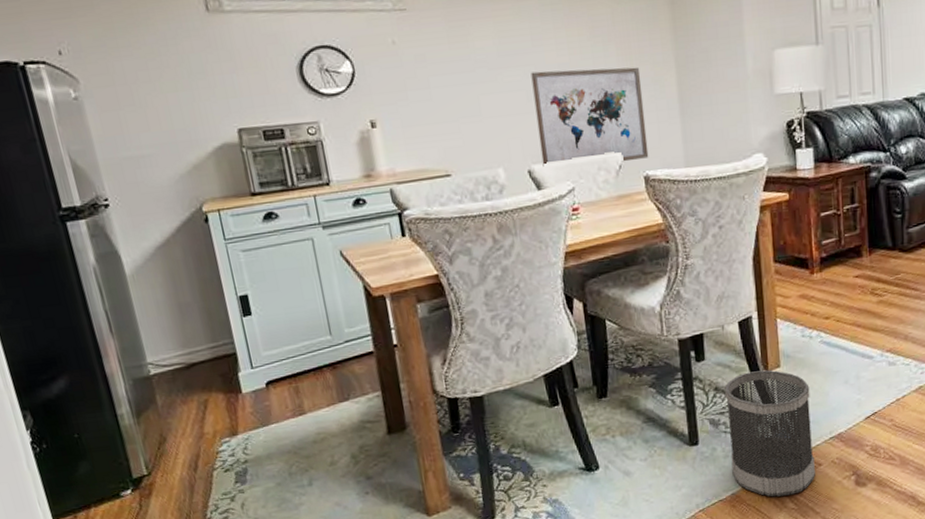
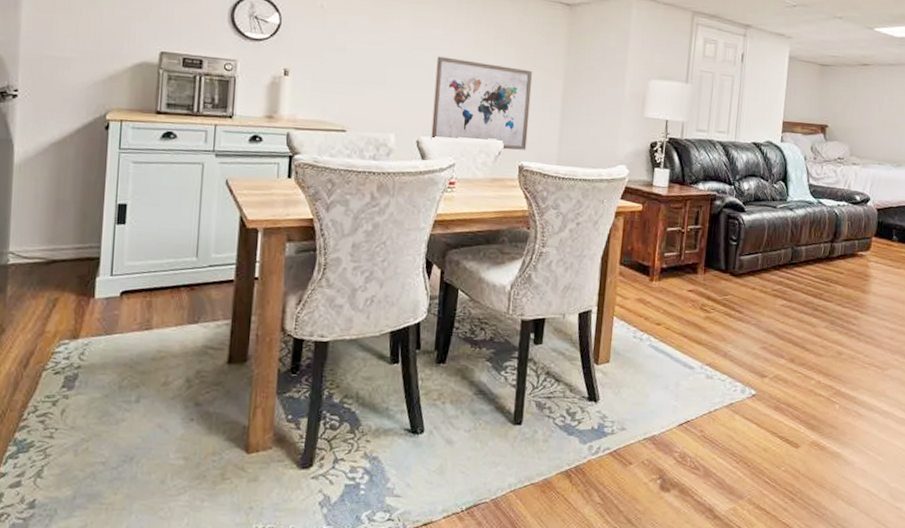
wastebasket: present [725,370,815,497] -> none [548,362,633,489]

